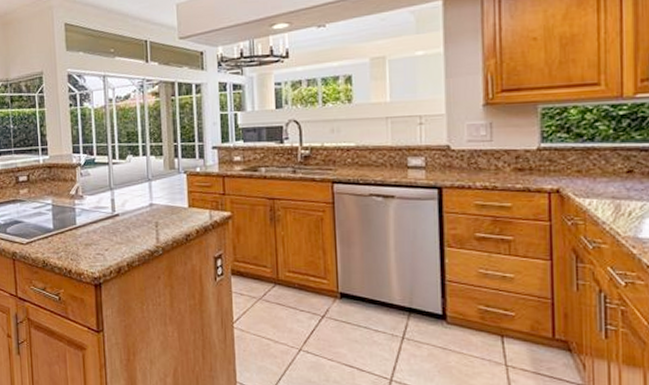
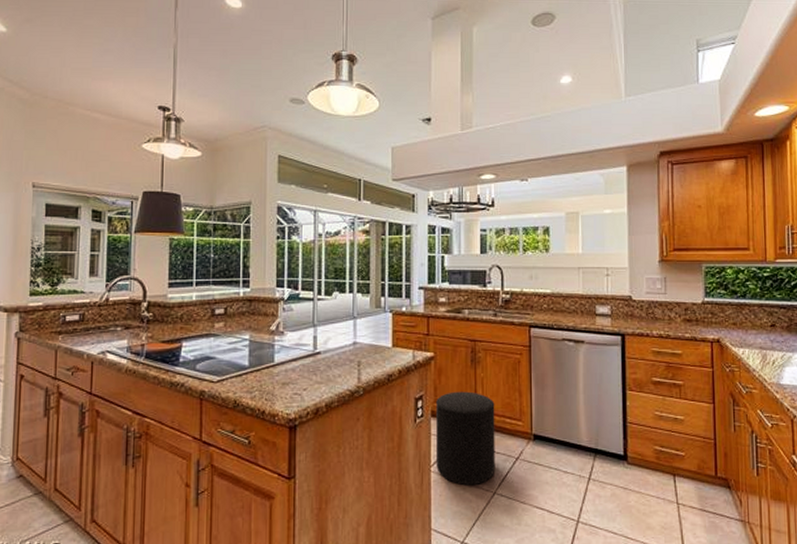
stool: none [236,250,300,341] -> present [436,391,496,485]

